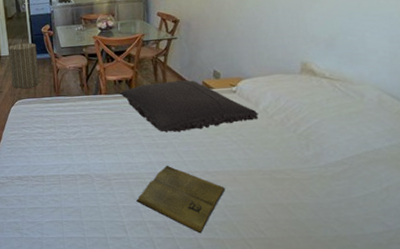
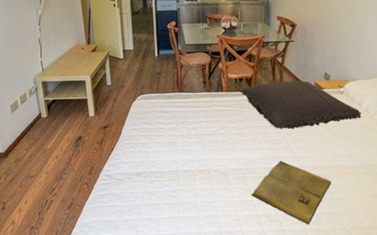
laundry hamper: present [8,40,40,89] -> none [133,35,163,84]

